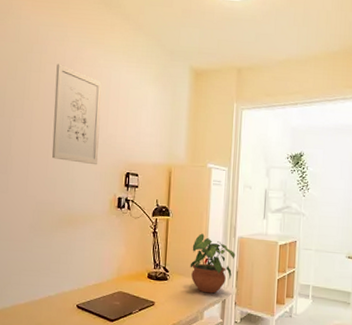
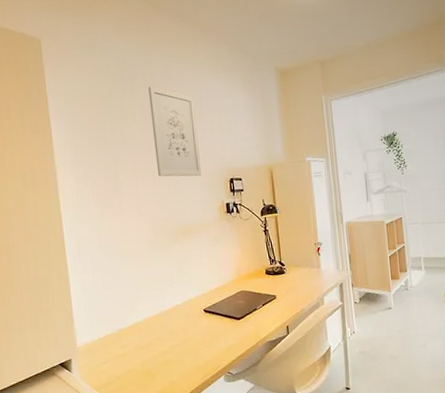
potted plant: present [190,233,235,294] -> none [303,224,346,280]

